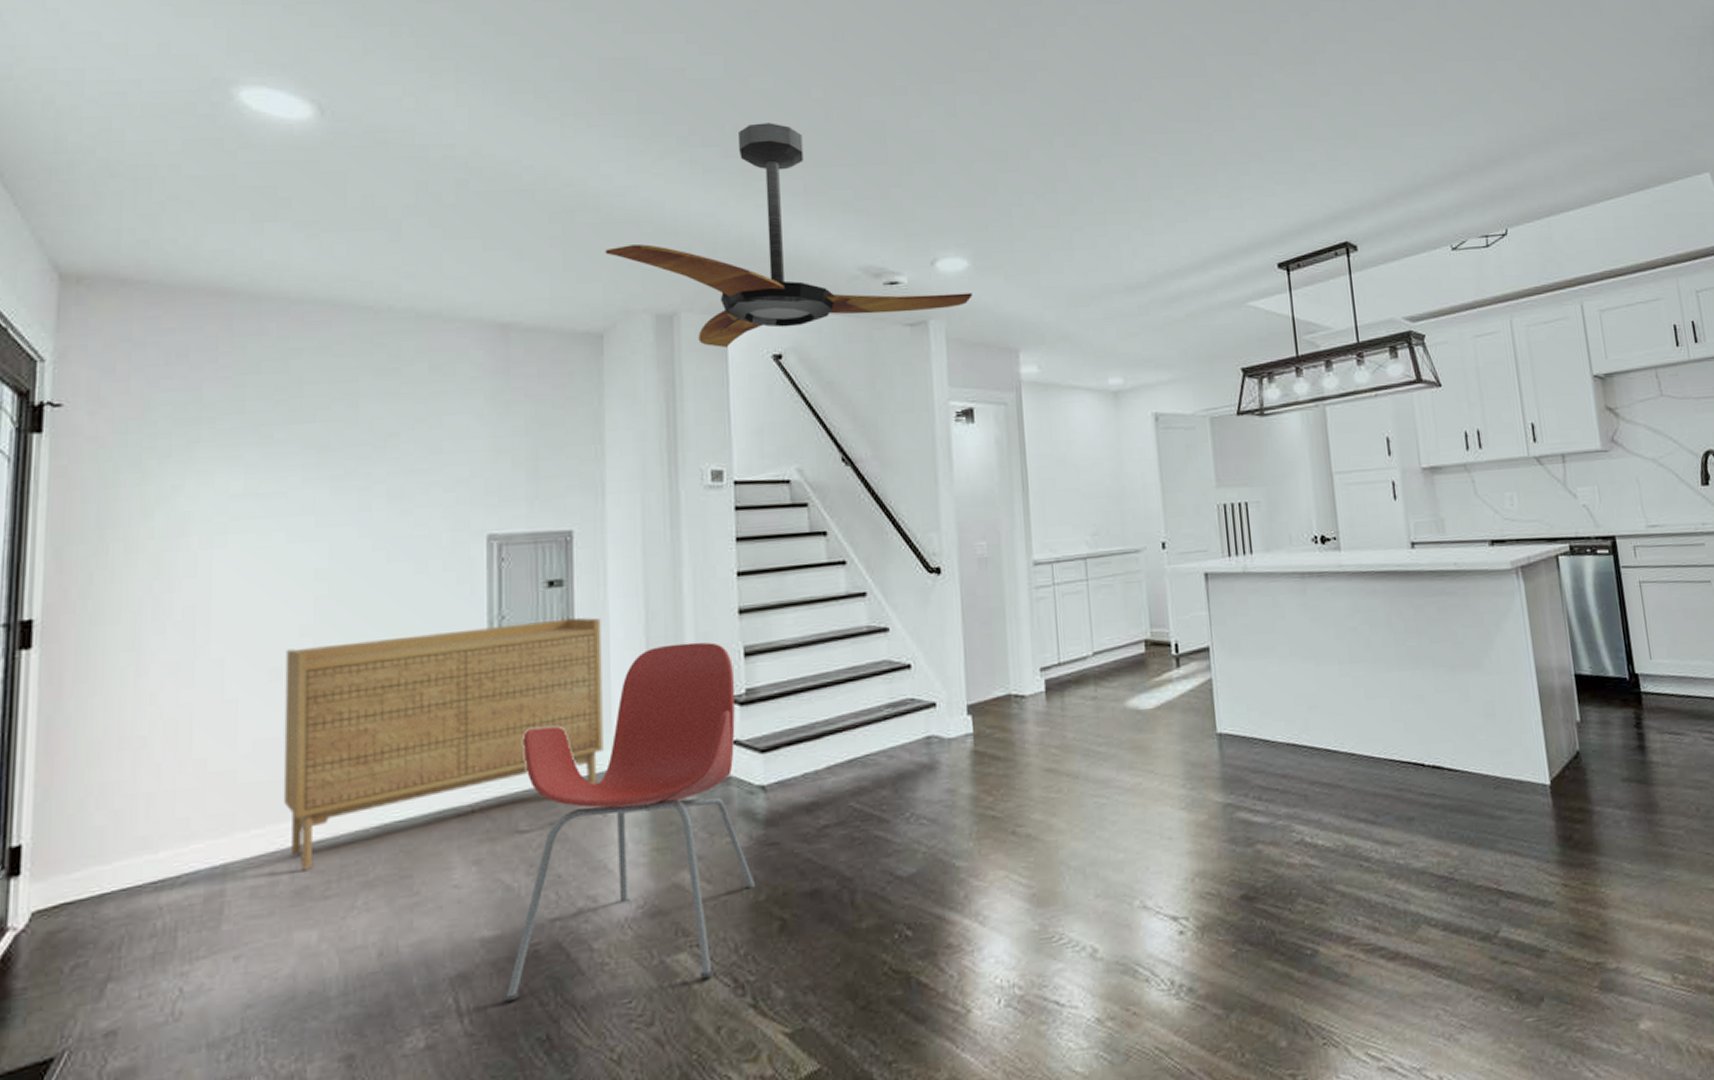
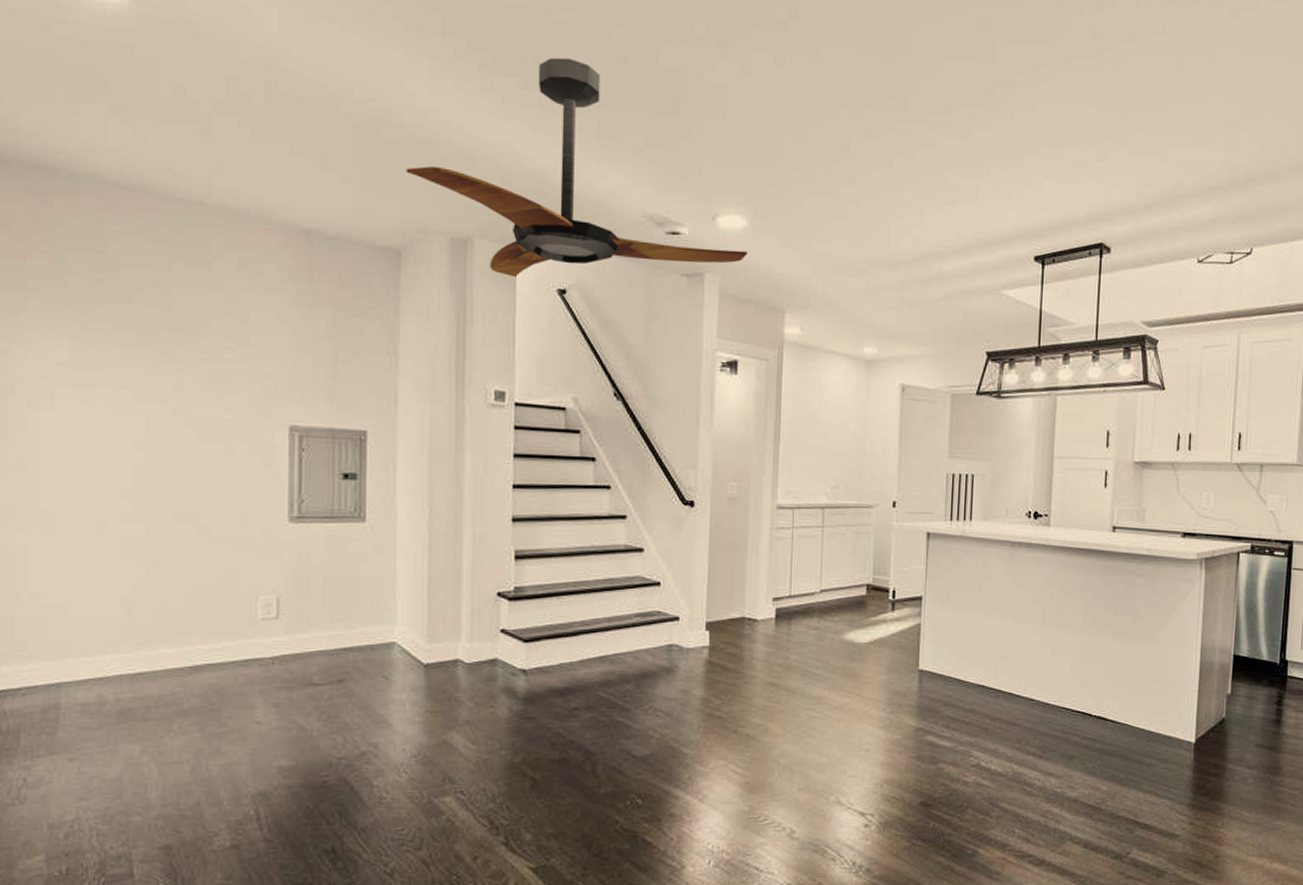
sideboard: present [283,617,604,870] -> none [108,507,390,695]
armchair: present [504,642,755,1002] -> none [297,541,512,819]

